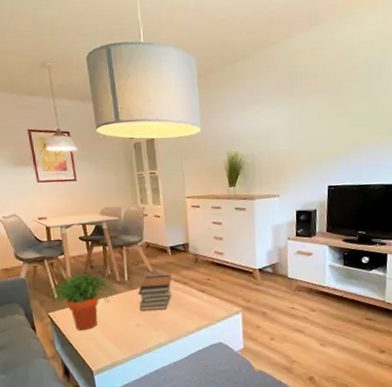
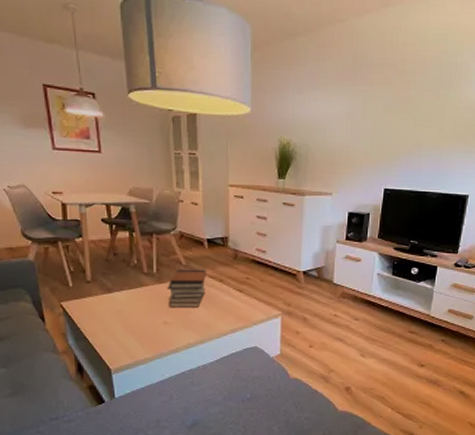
potted plant: present [45,272,114,330] -> none [57,259,140,324]

